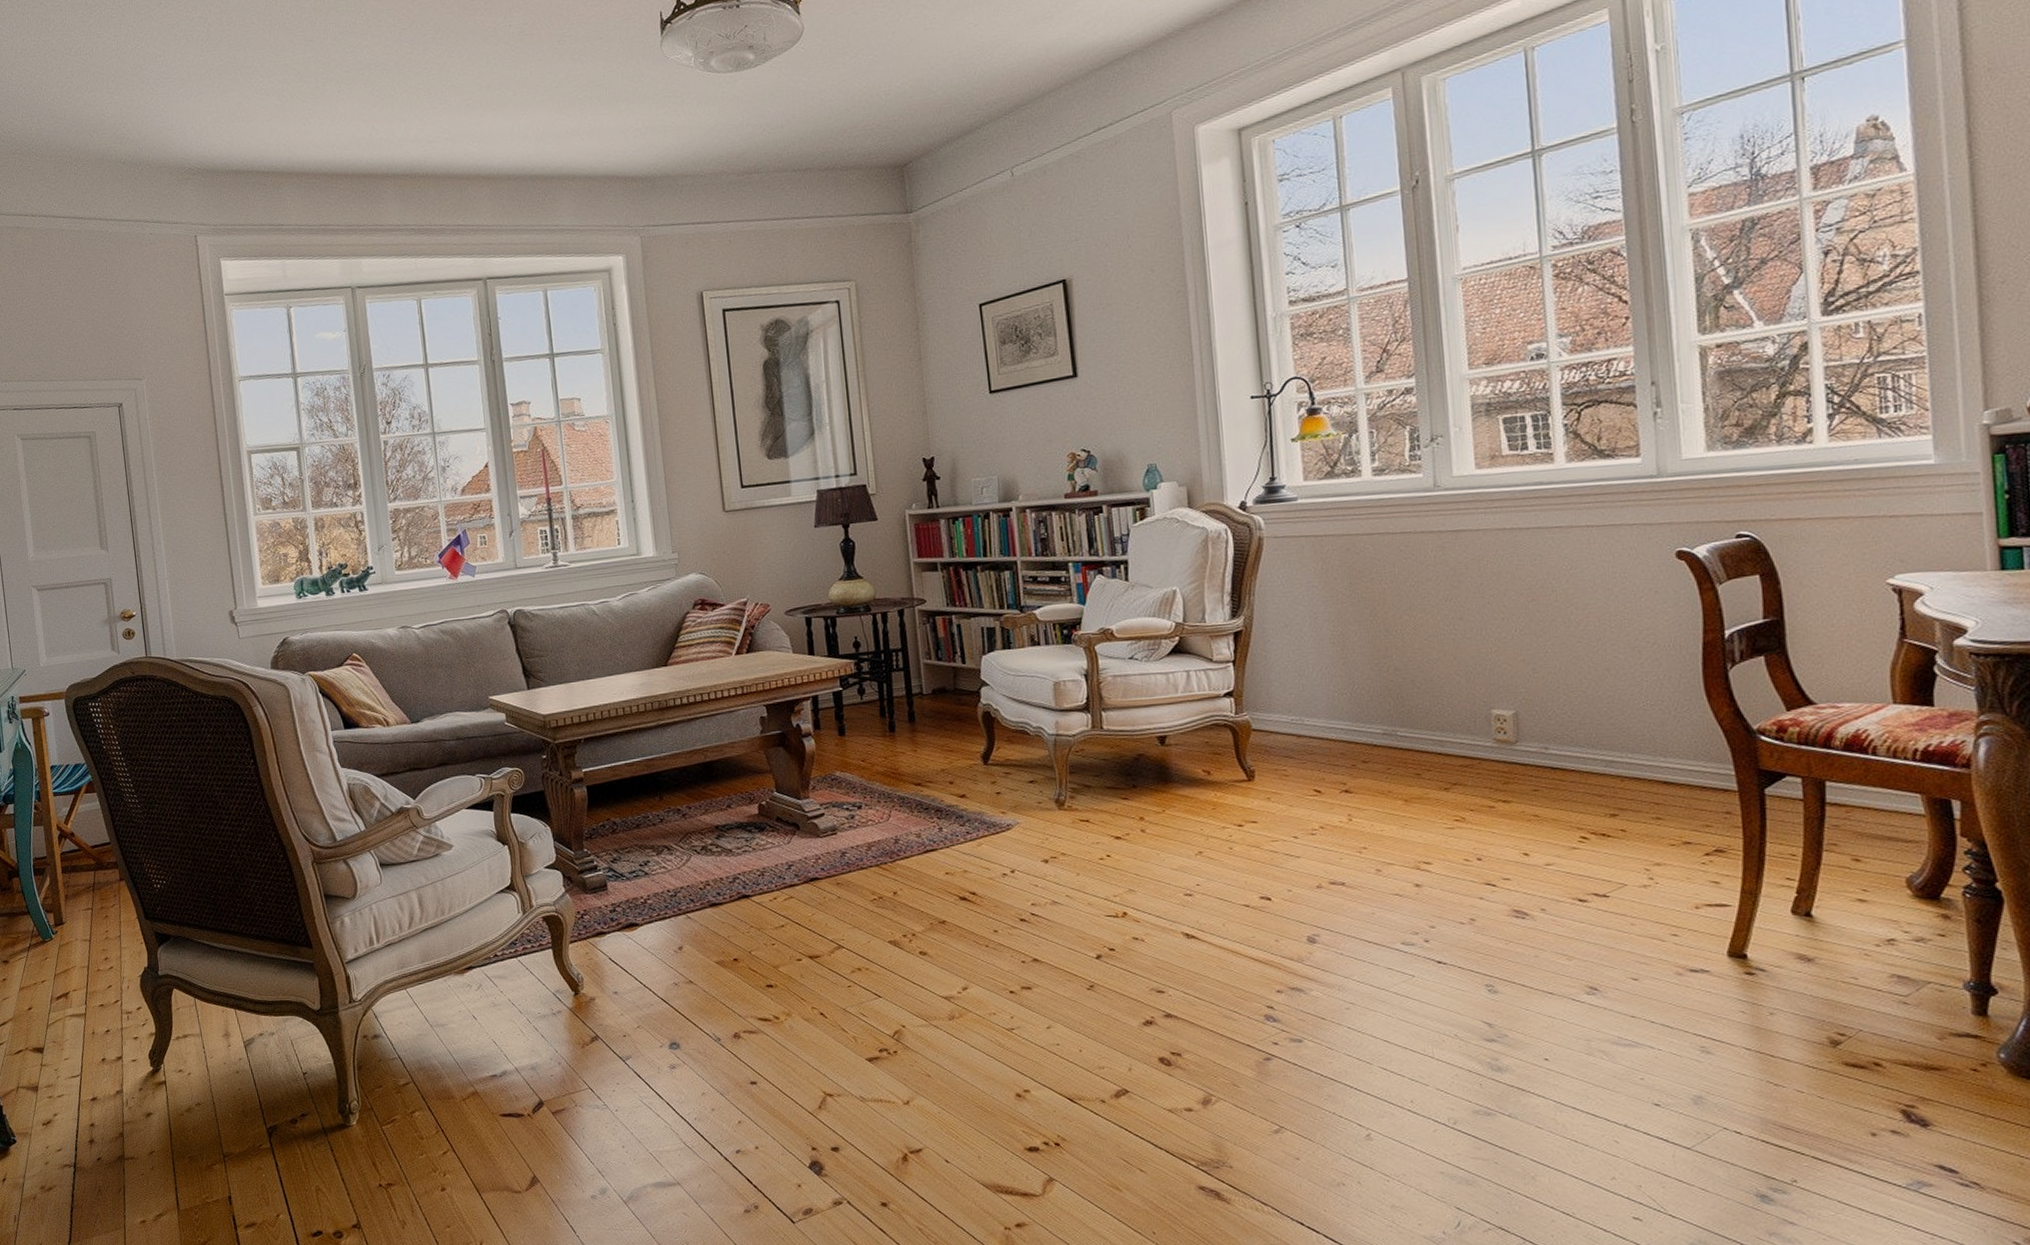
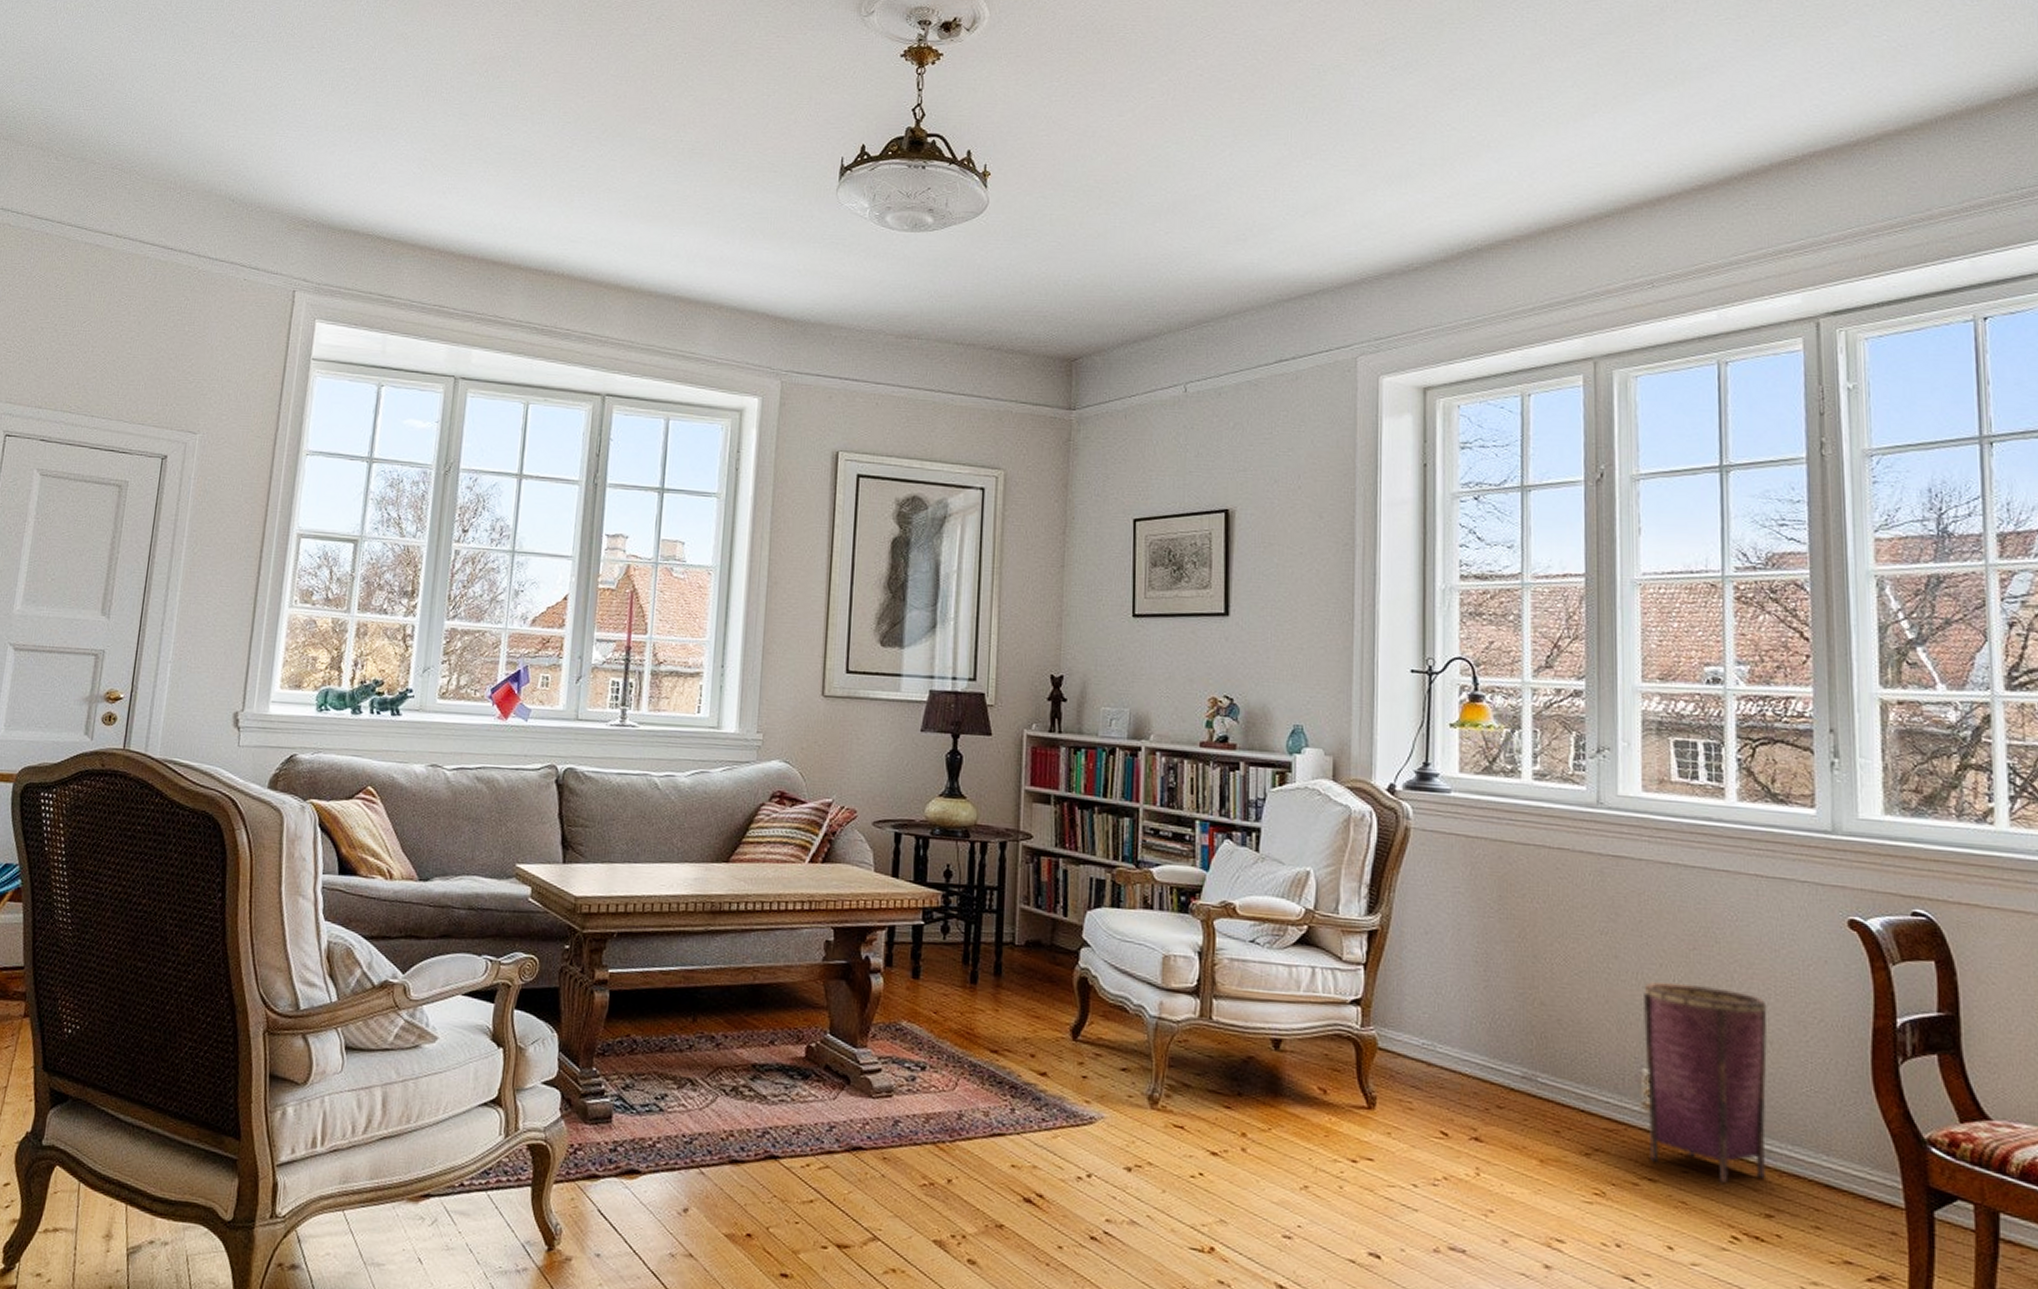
woven basket: none [1488,630,1608,794] -> present [1642,982,1767,1183]

